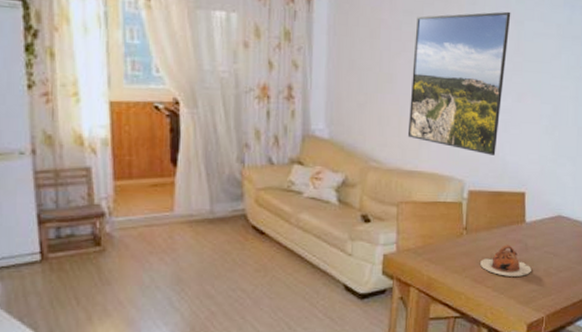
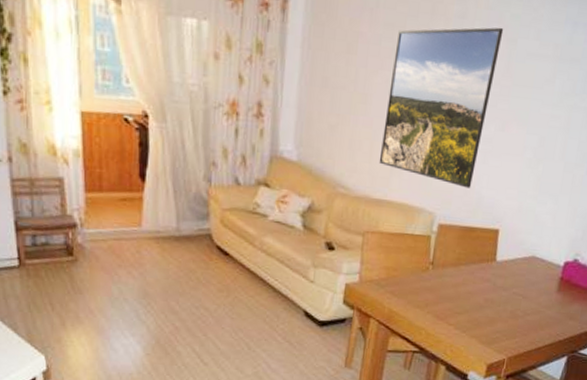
teapot: present [480,244,531,276] -> none [444,282,498,317]

